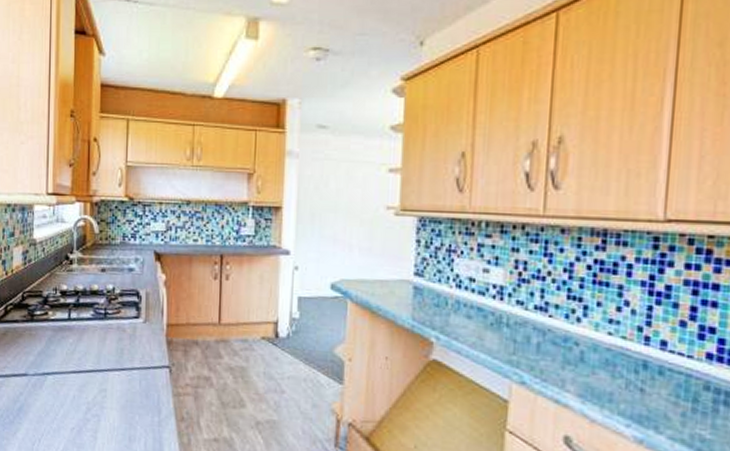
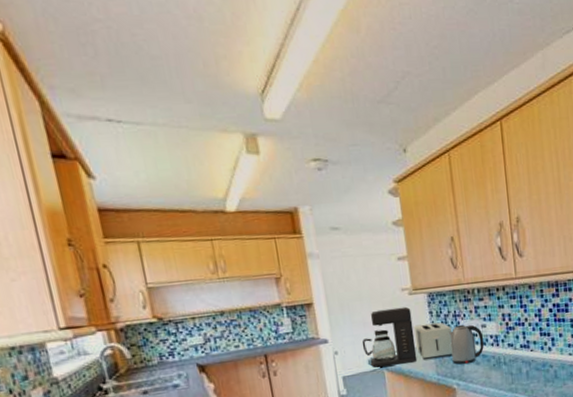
coffee maker: none [327,227,394,299] -> present [362,306,418,369]
toaster: none [391,253,441,301] -> present [413,322,453,361]
kettle: none [435,263,484,316] -> present [449,324,485,365]

